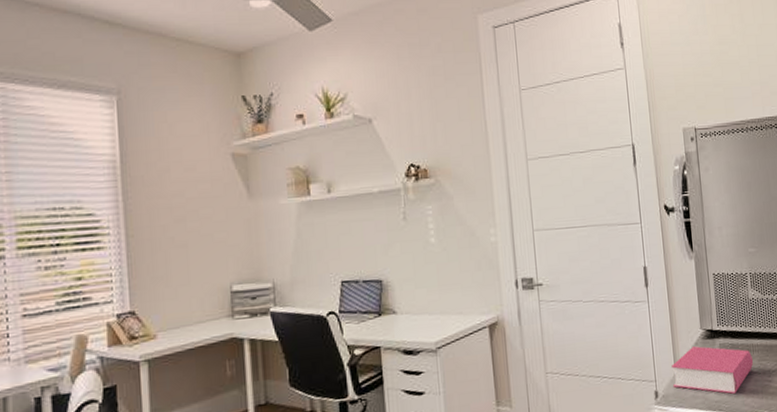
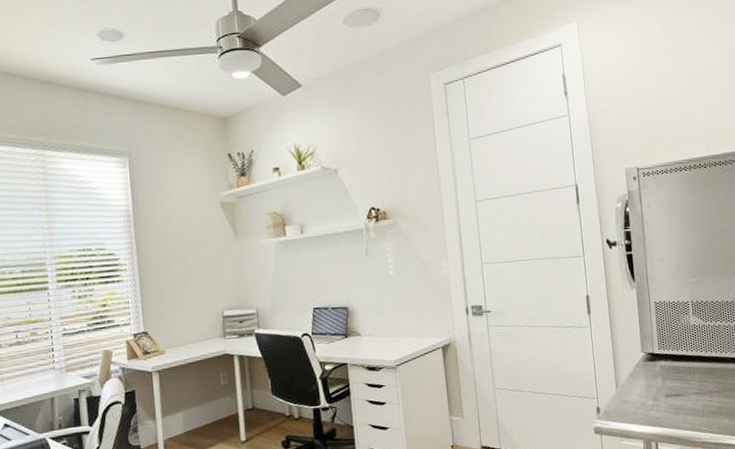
book: present [671,346,754,395] -> none [613,368,695,412]

